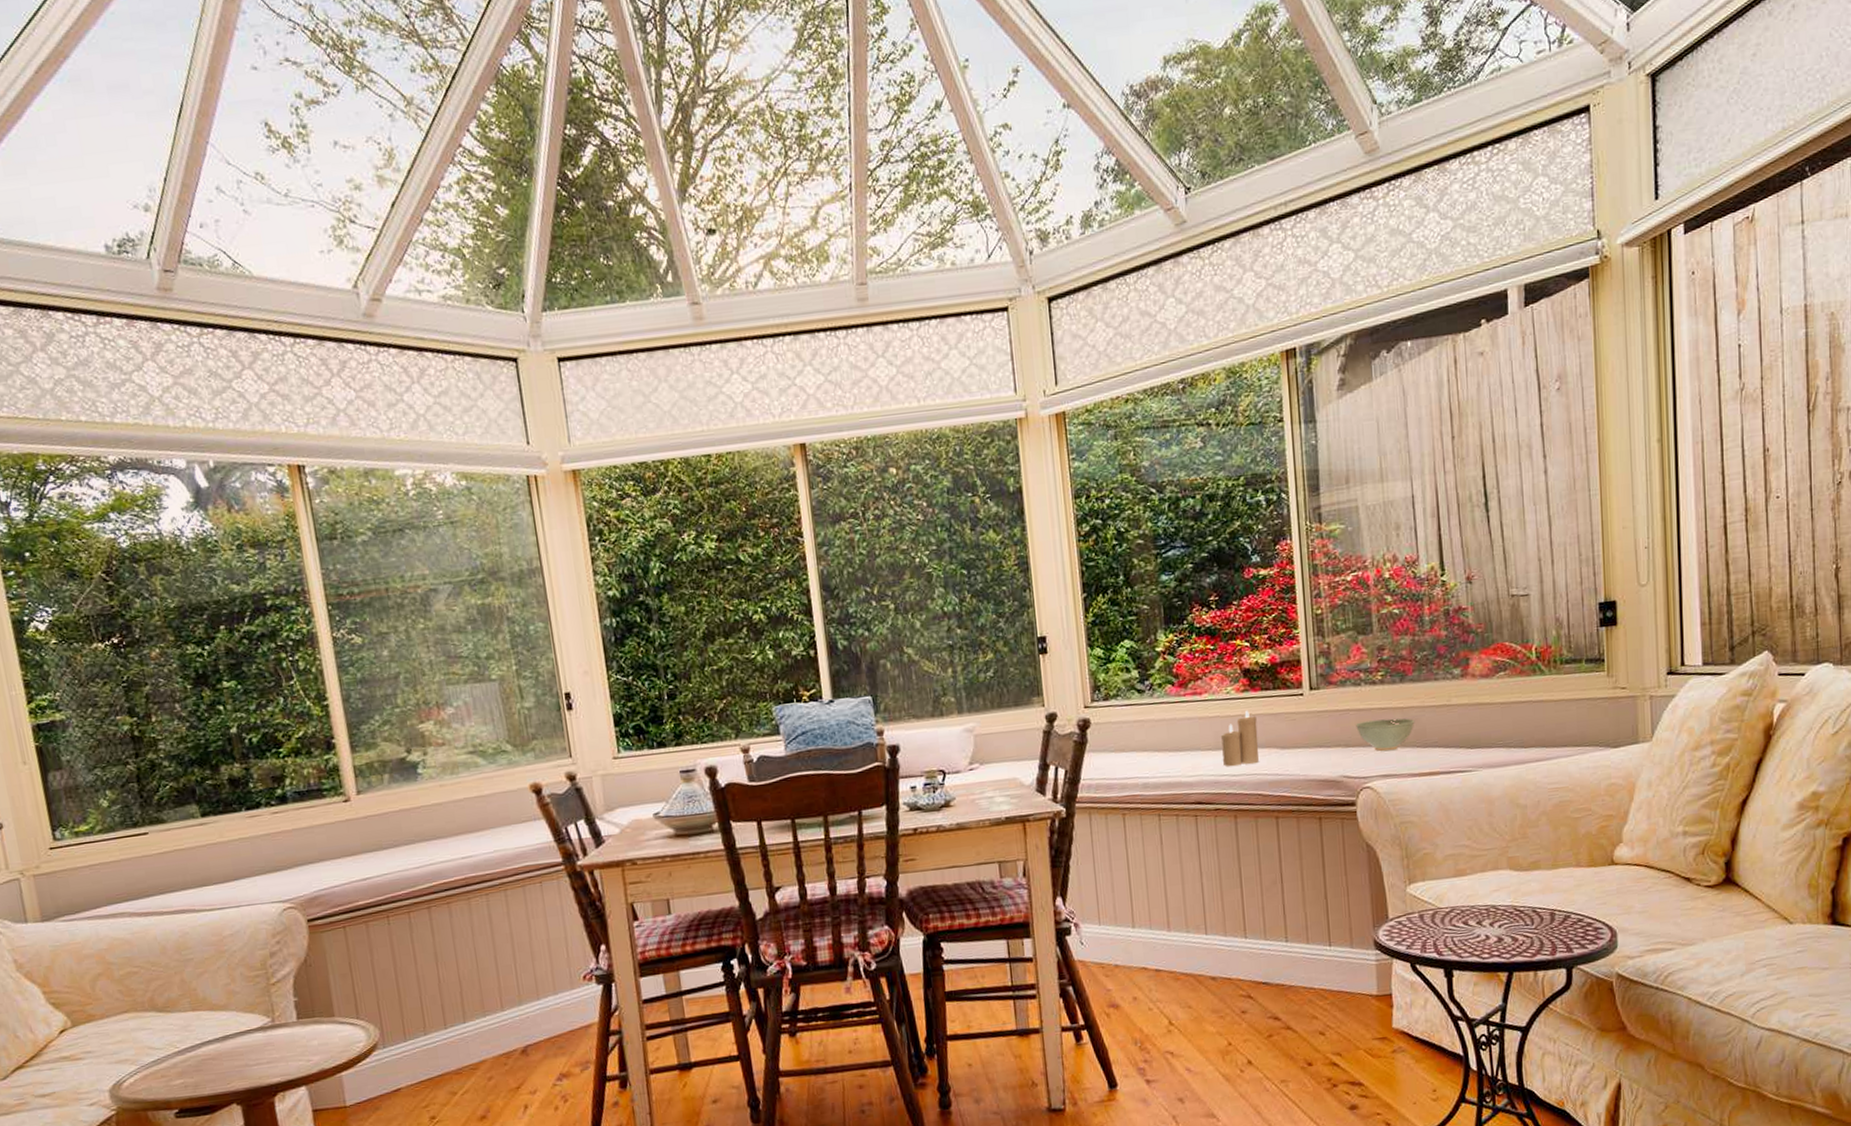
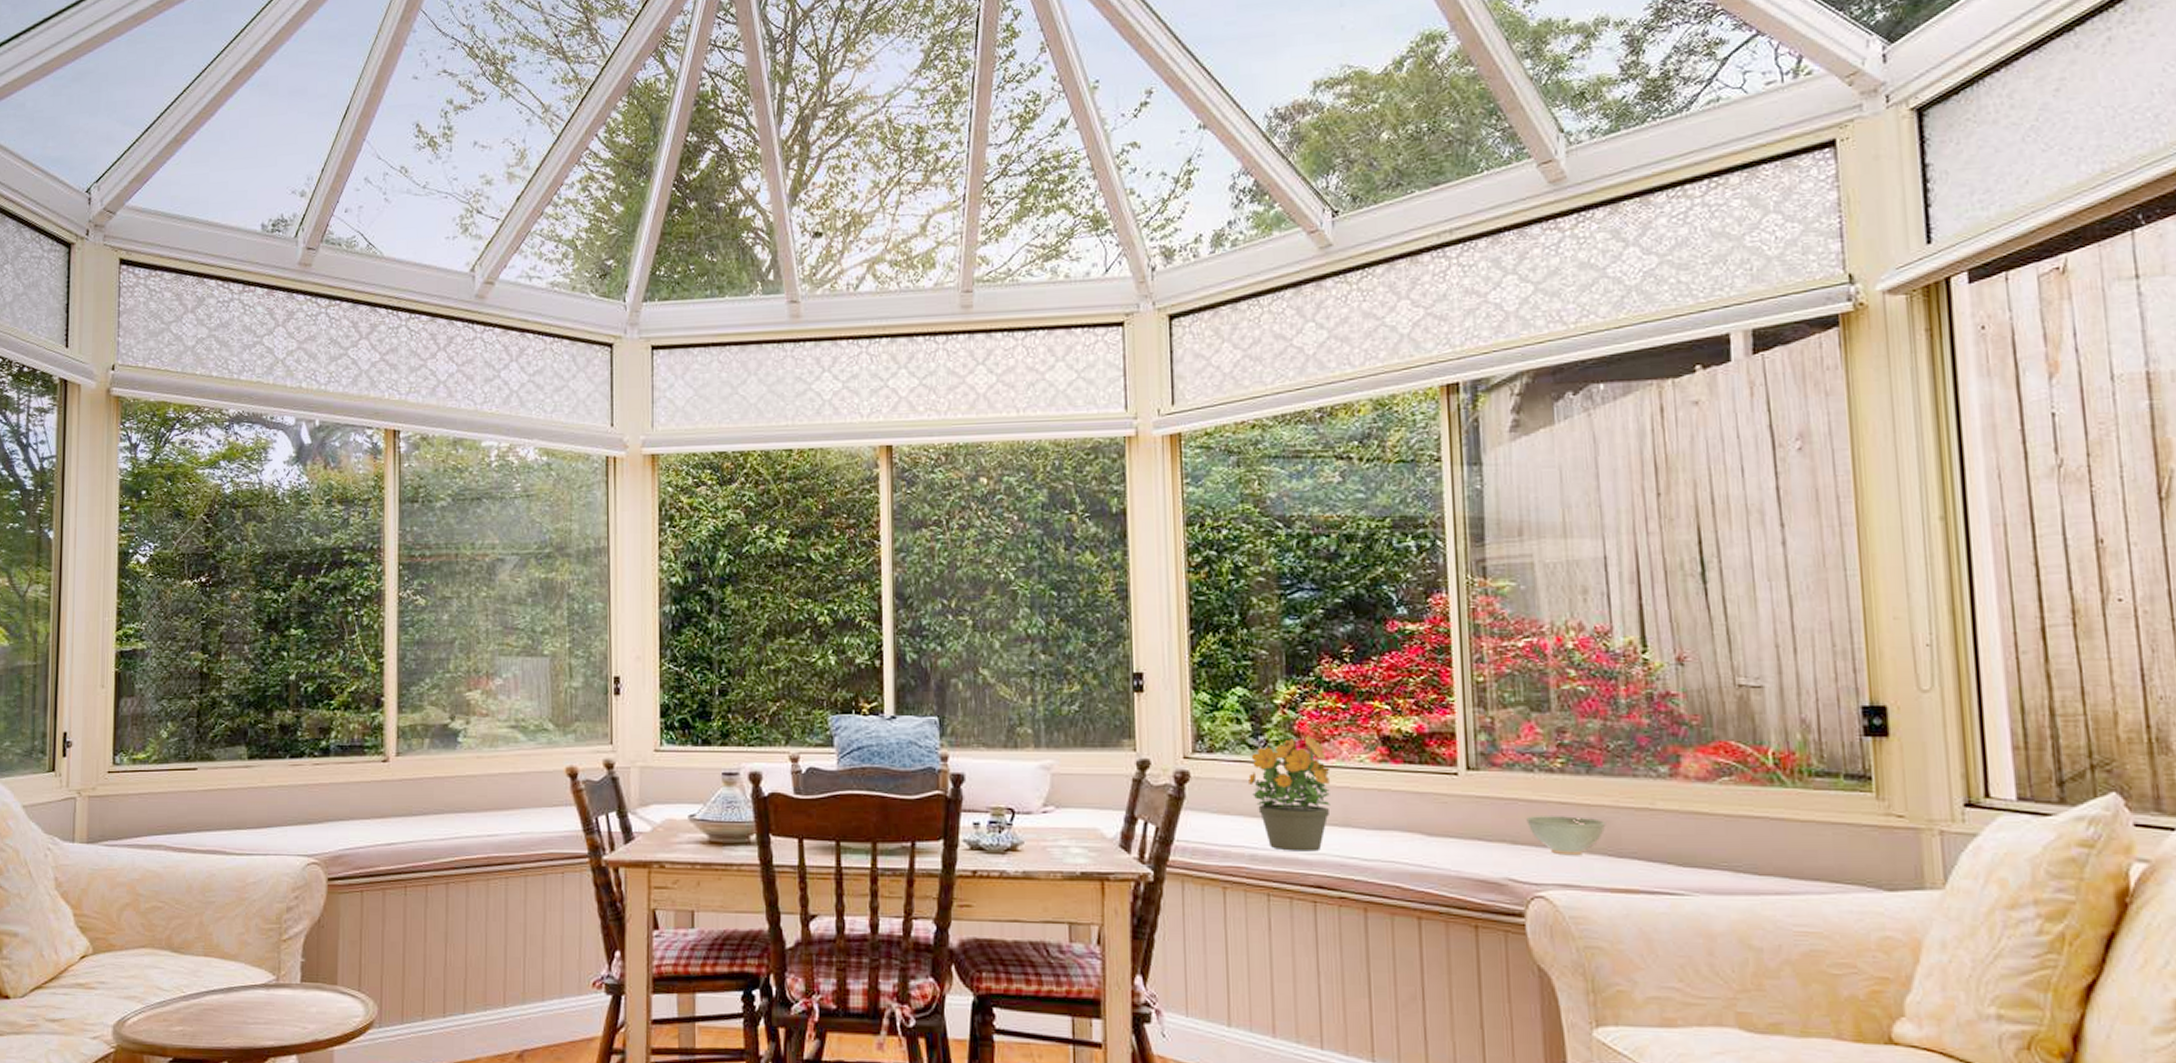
flowerpot: none [1138,675,1205,776] -> present [1248,734,1331,852]
candle: present [1220,710,1259,767] -> none [1349,784,1399,850]

